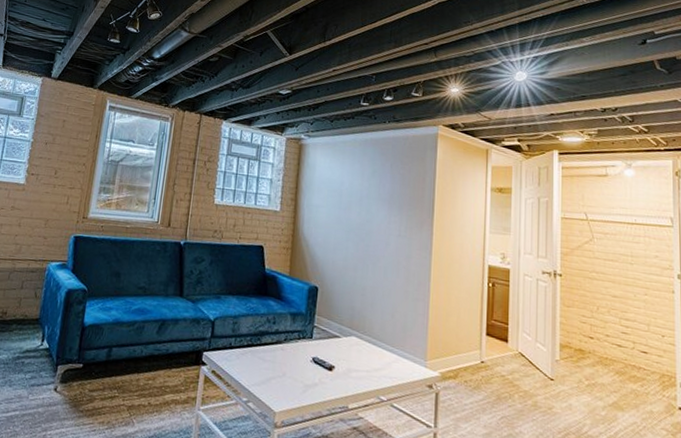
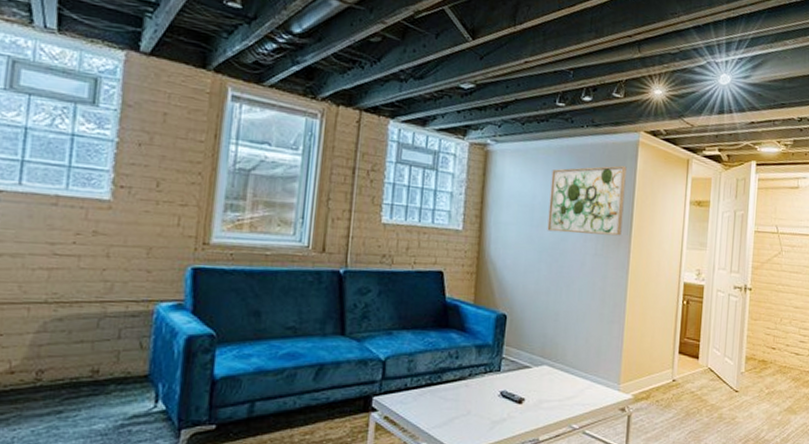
wall art: none [354,156,427,219] -> present [547,165,627,236]

